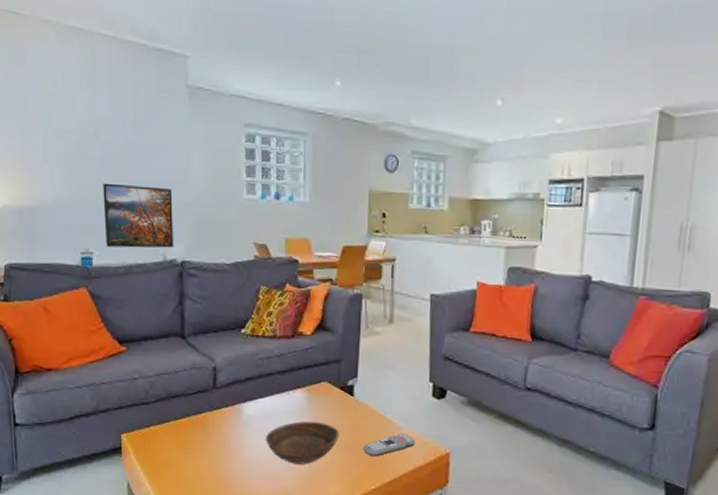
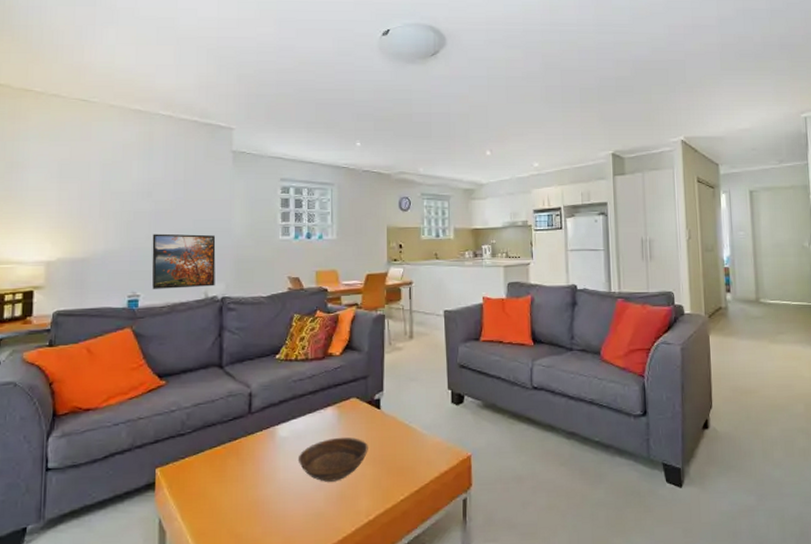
remote control: present [363,433,415,457] -> none [391,441,439,467]

